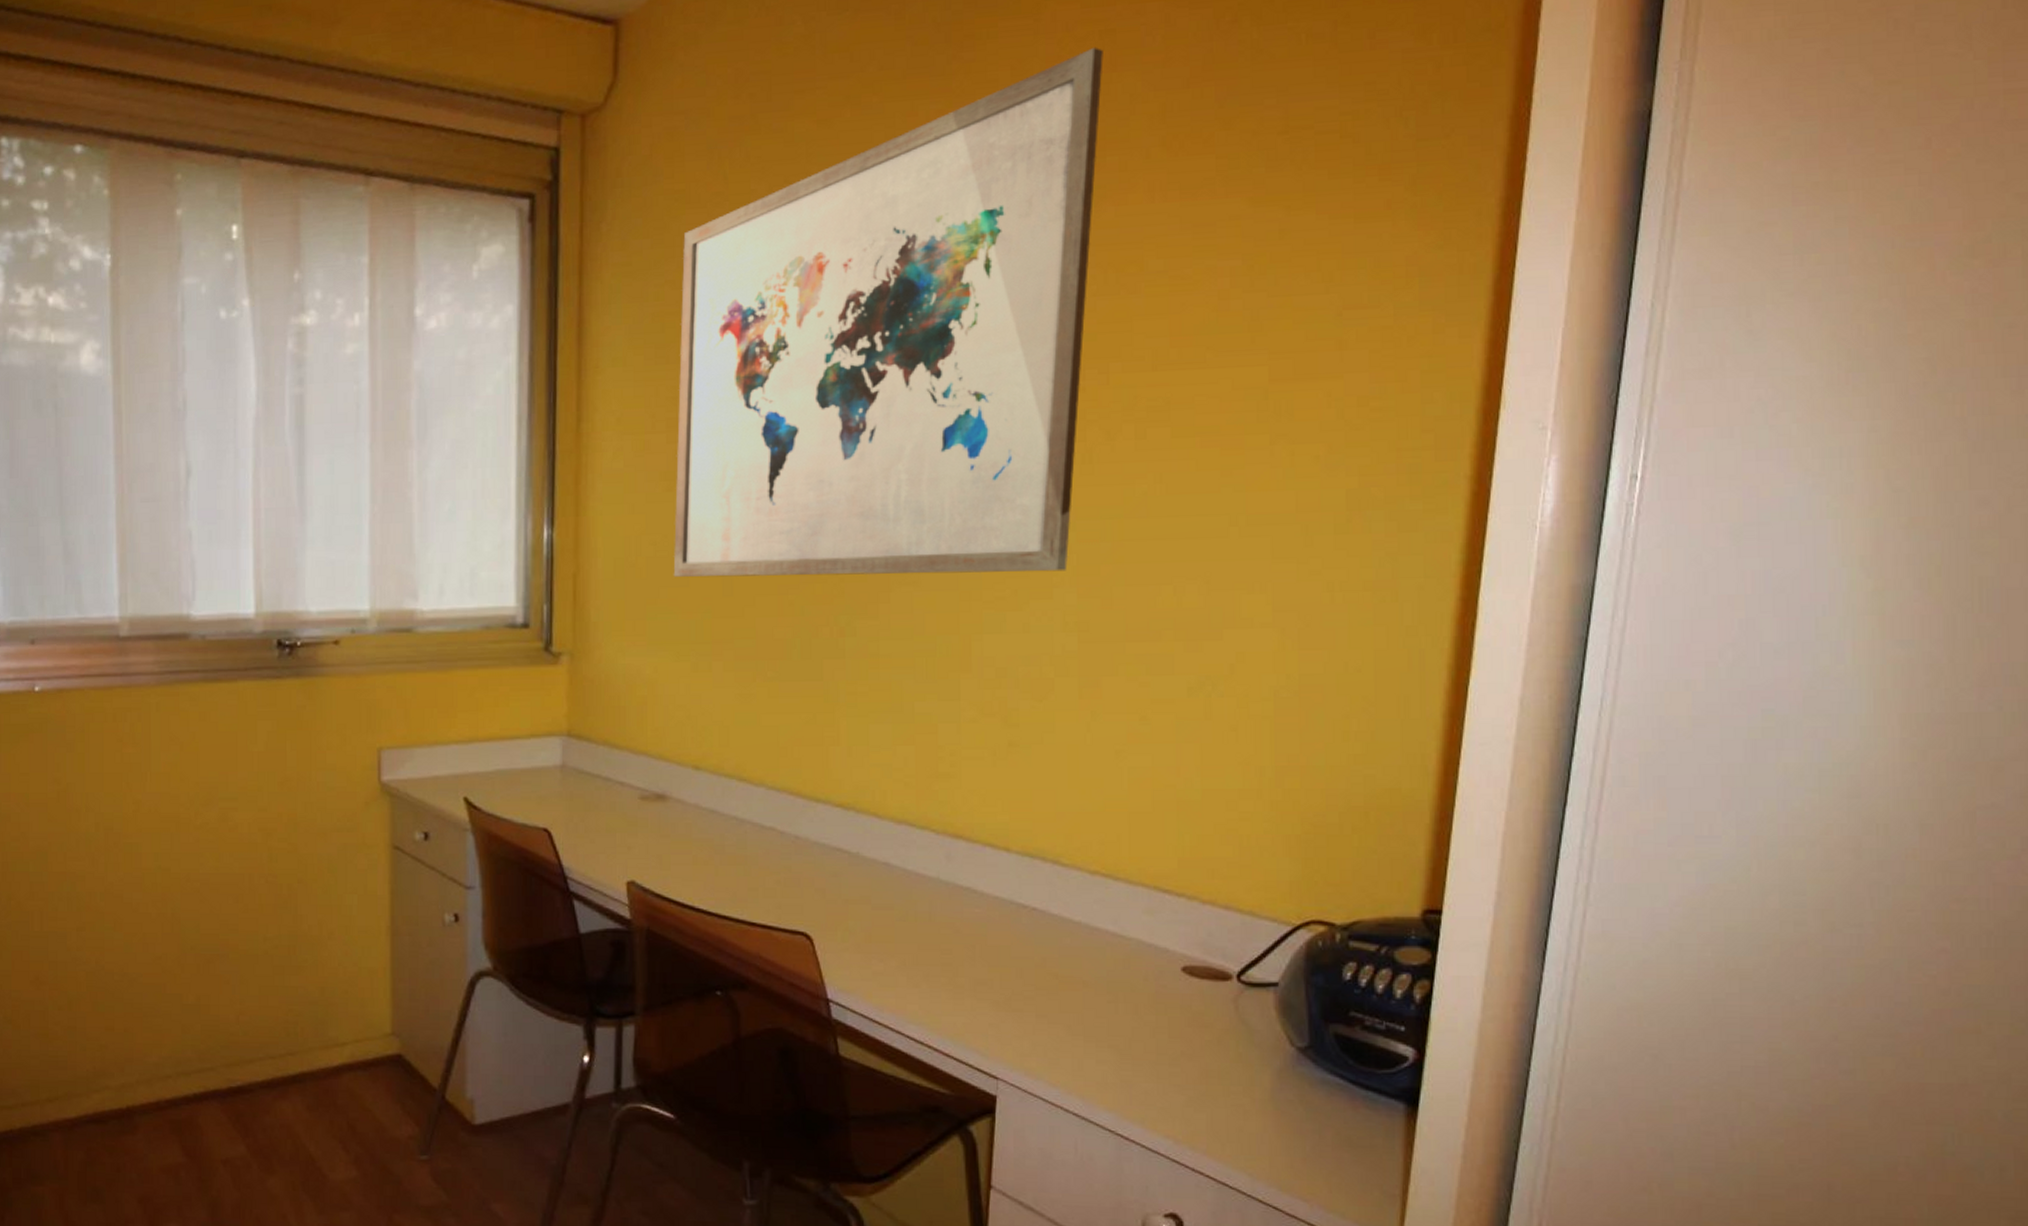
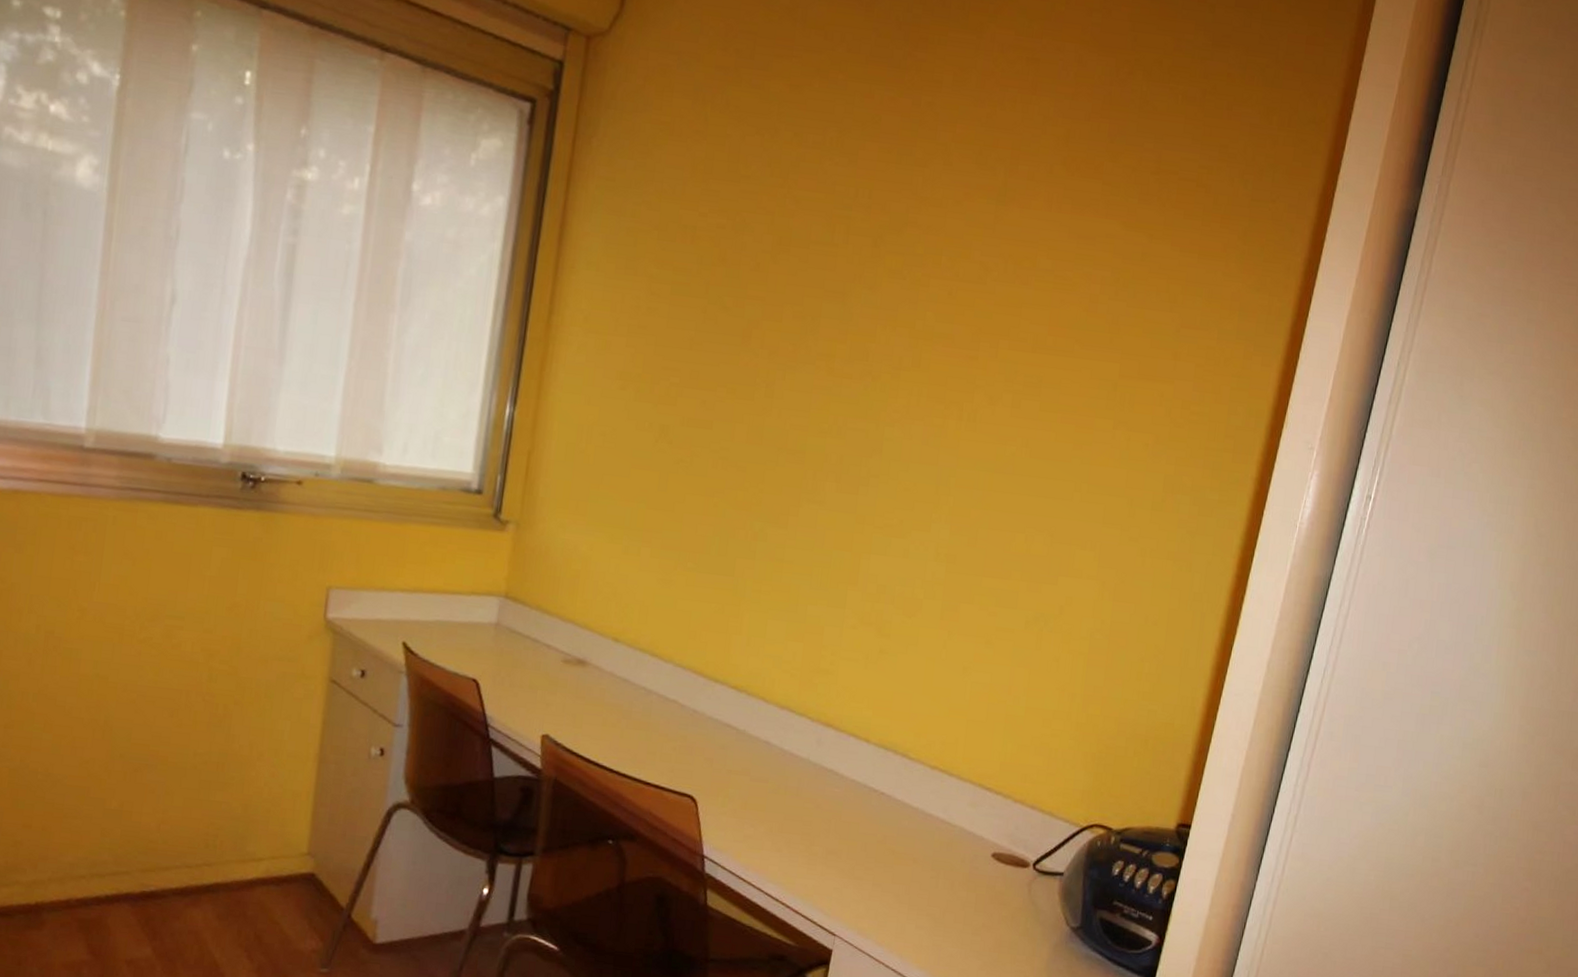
wall art: present [673,46,1103,577] -> none [617,70,1028,510]

